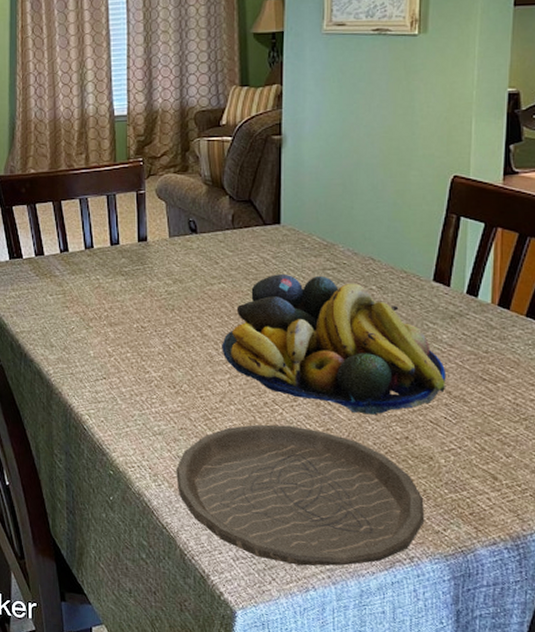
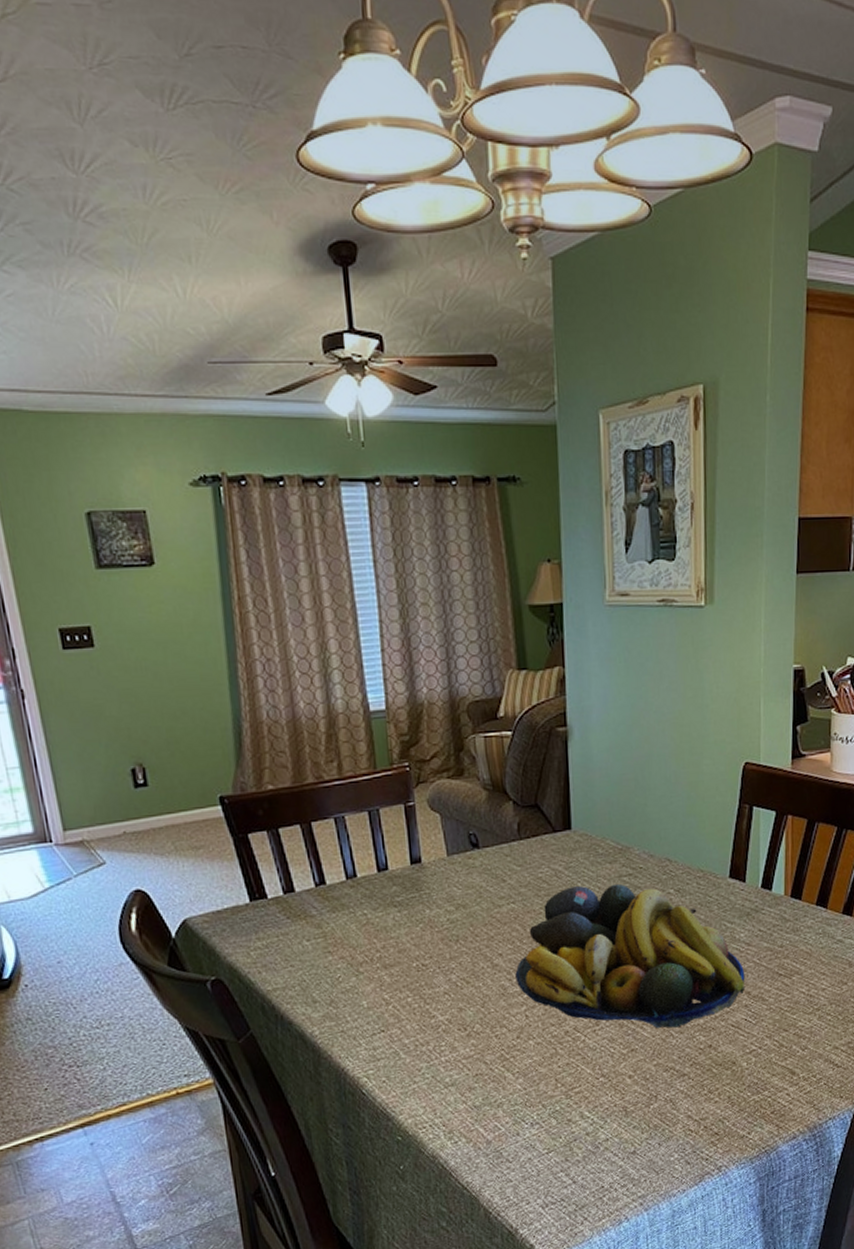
plate: present [176,424,424,566] -> none [474,1052,729,1200]

